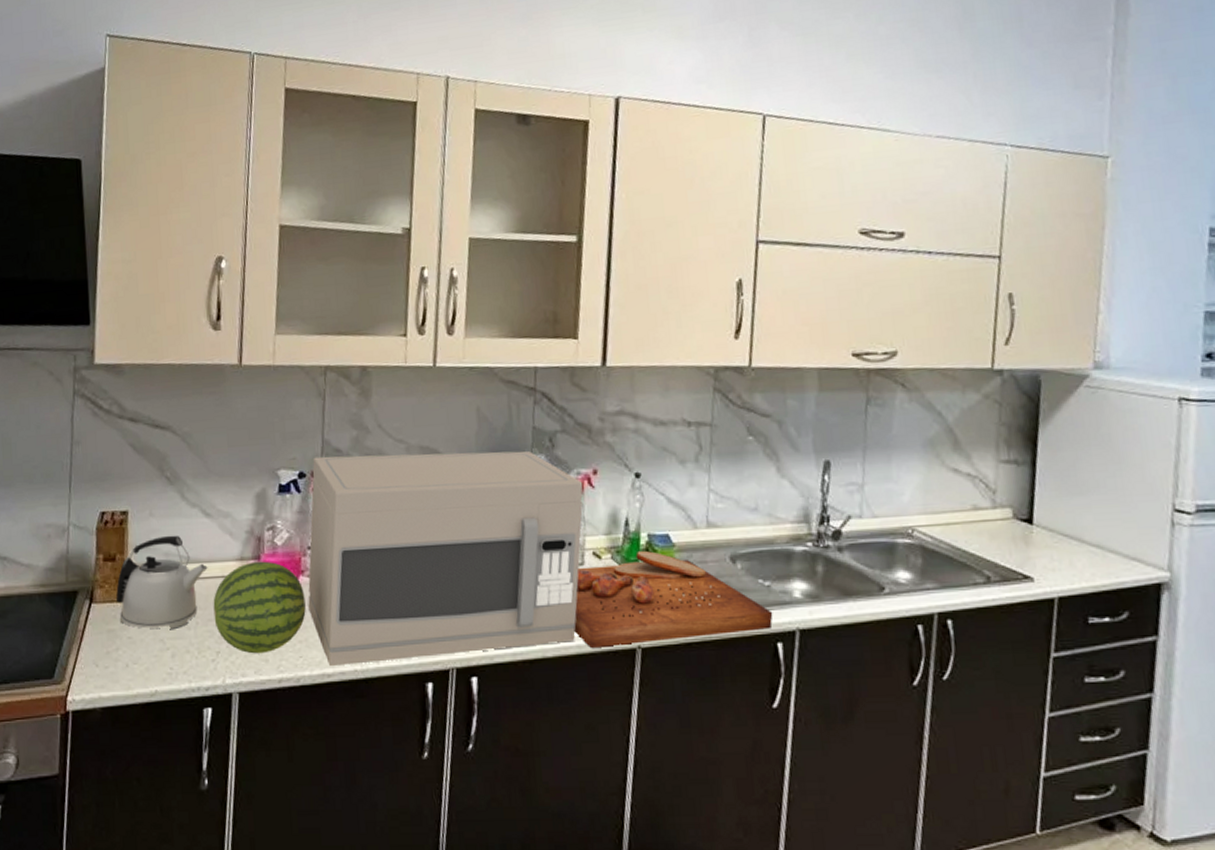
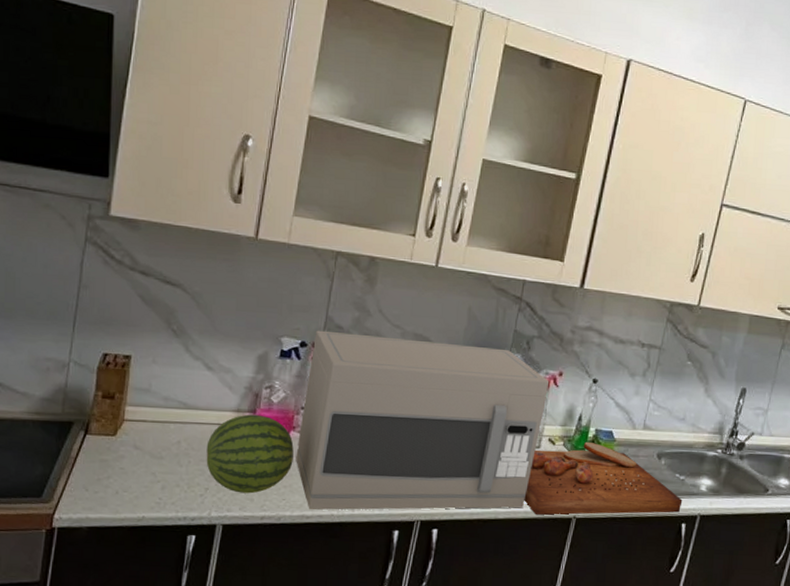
kettle: present [116,535,208,629] -> none [112,382,205,465]

